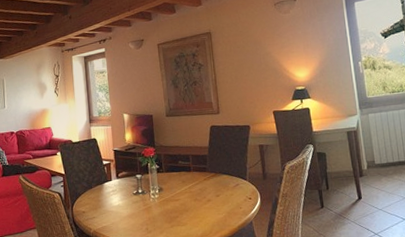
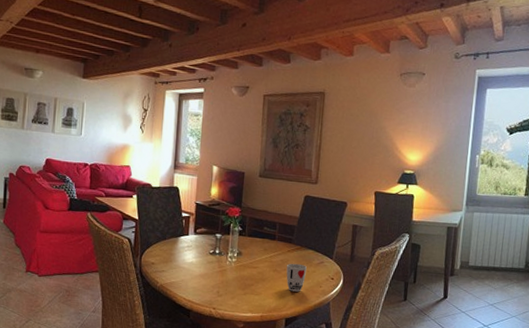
cup: none [206,189,225,217] -> present [286,263,307,292]

